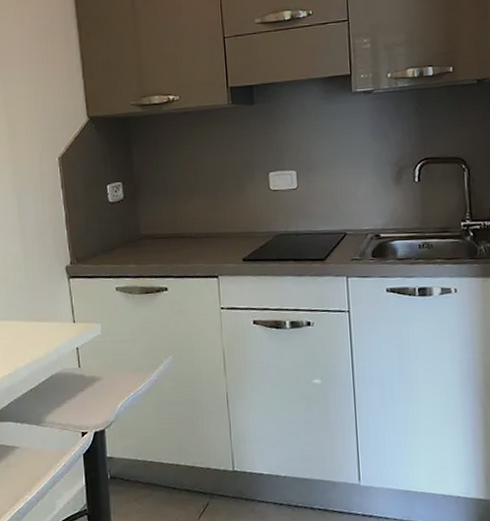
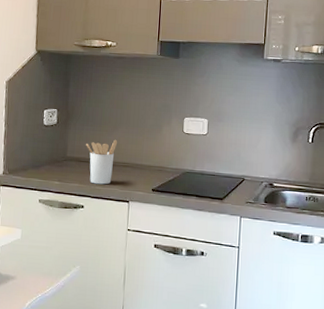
utensil holder: none [160,208,197,262] -> present [86,139,118,185]

